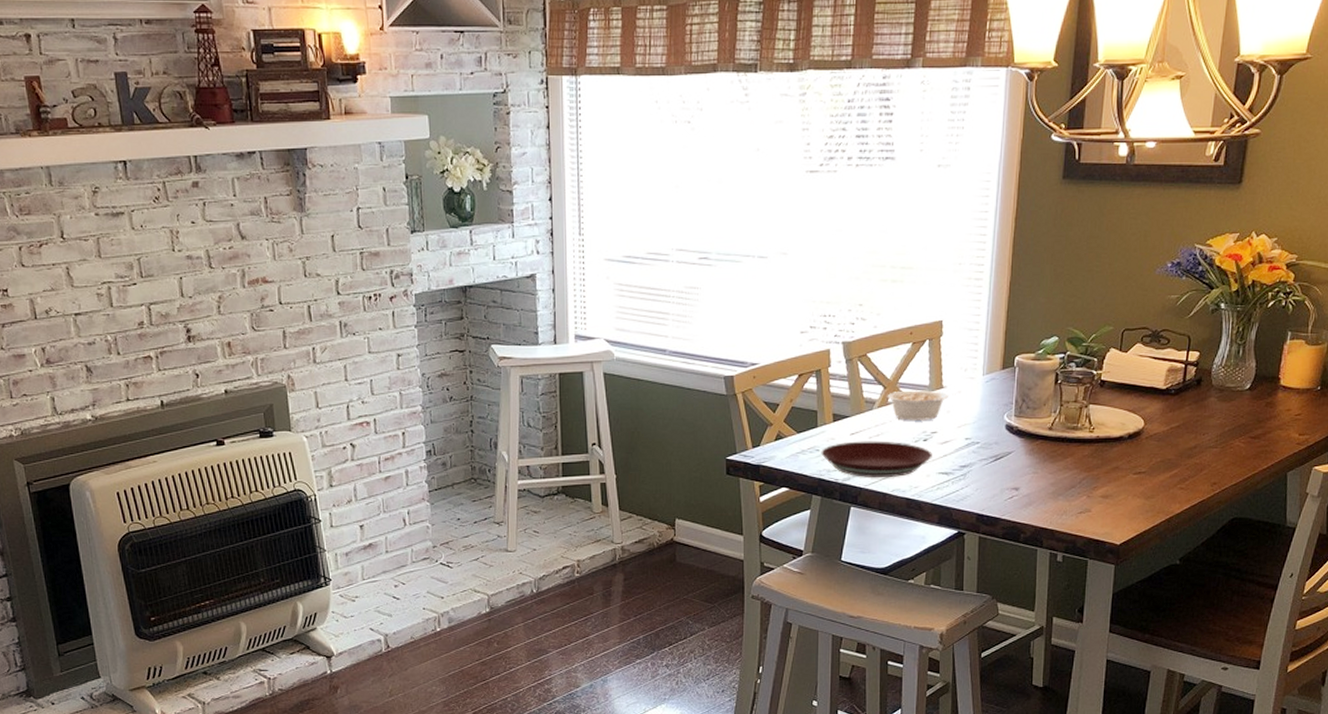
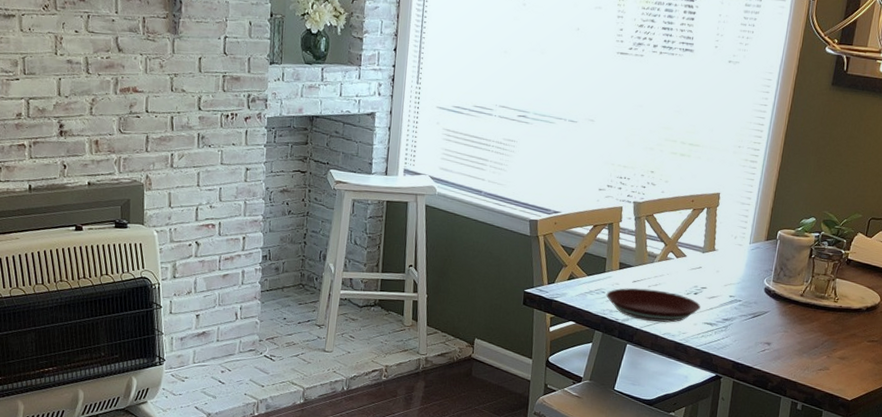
legume: present [887,390,960,421] -> none [667,249,729,277]

